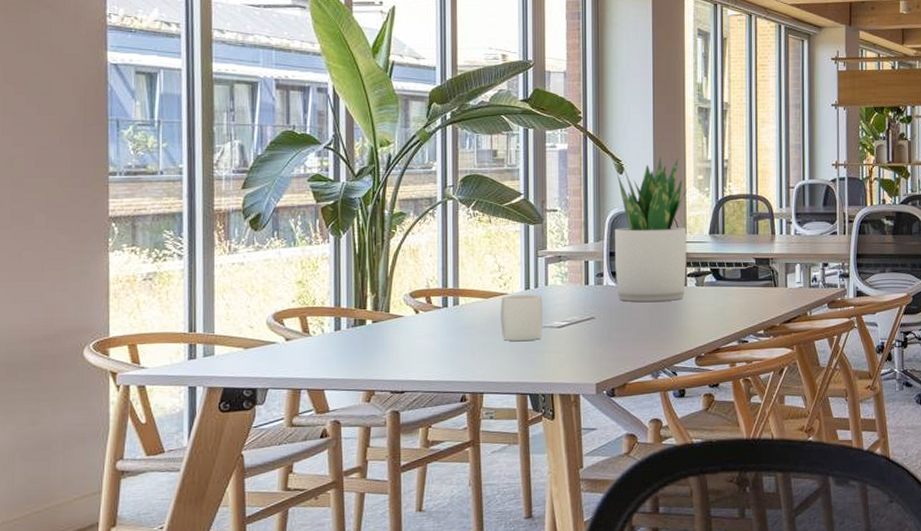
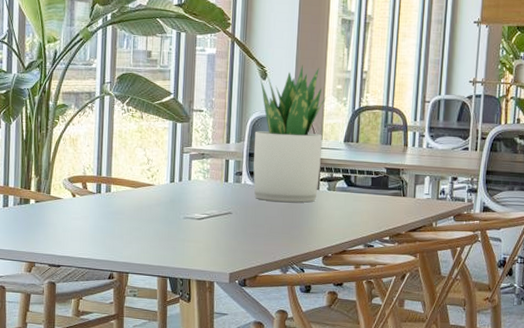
mug: present [501,294,543,342] -> none [147,186,185,230]

